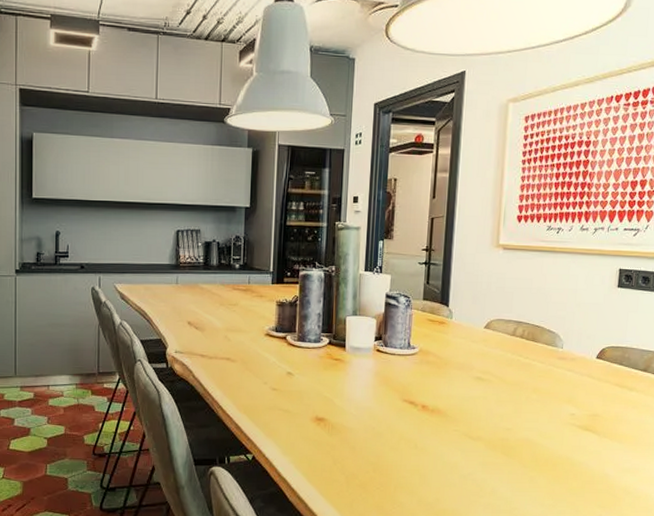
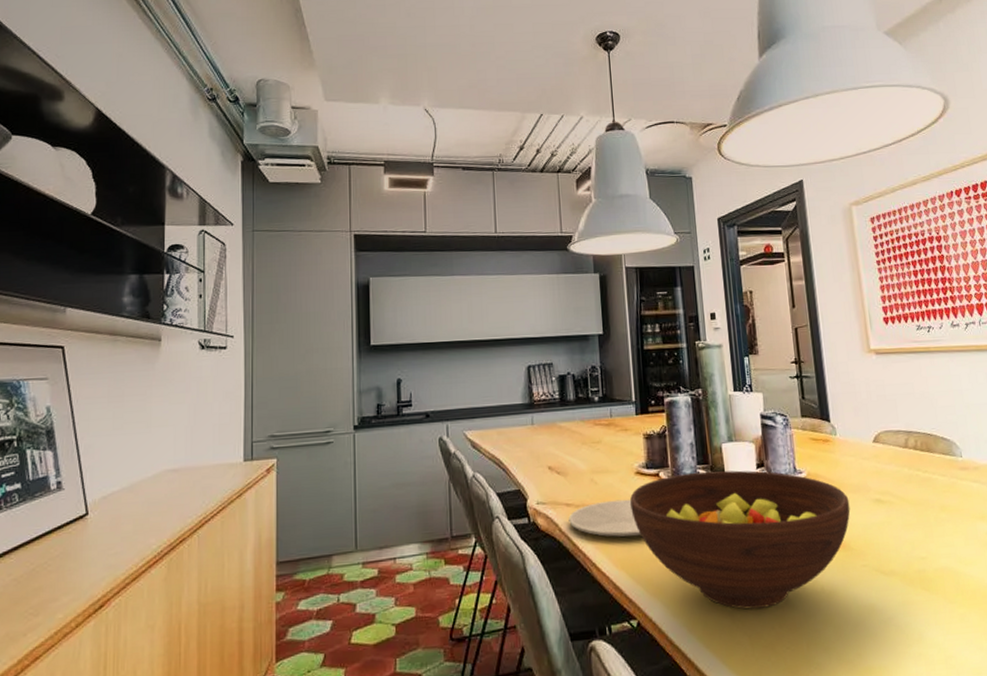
plate: none [202,355,264,388] -> present [568,499,641,537]
fruit bowl: none [258,339,453,456] -> present [630,470,851,610]

